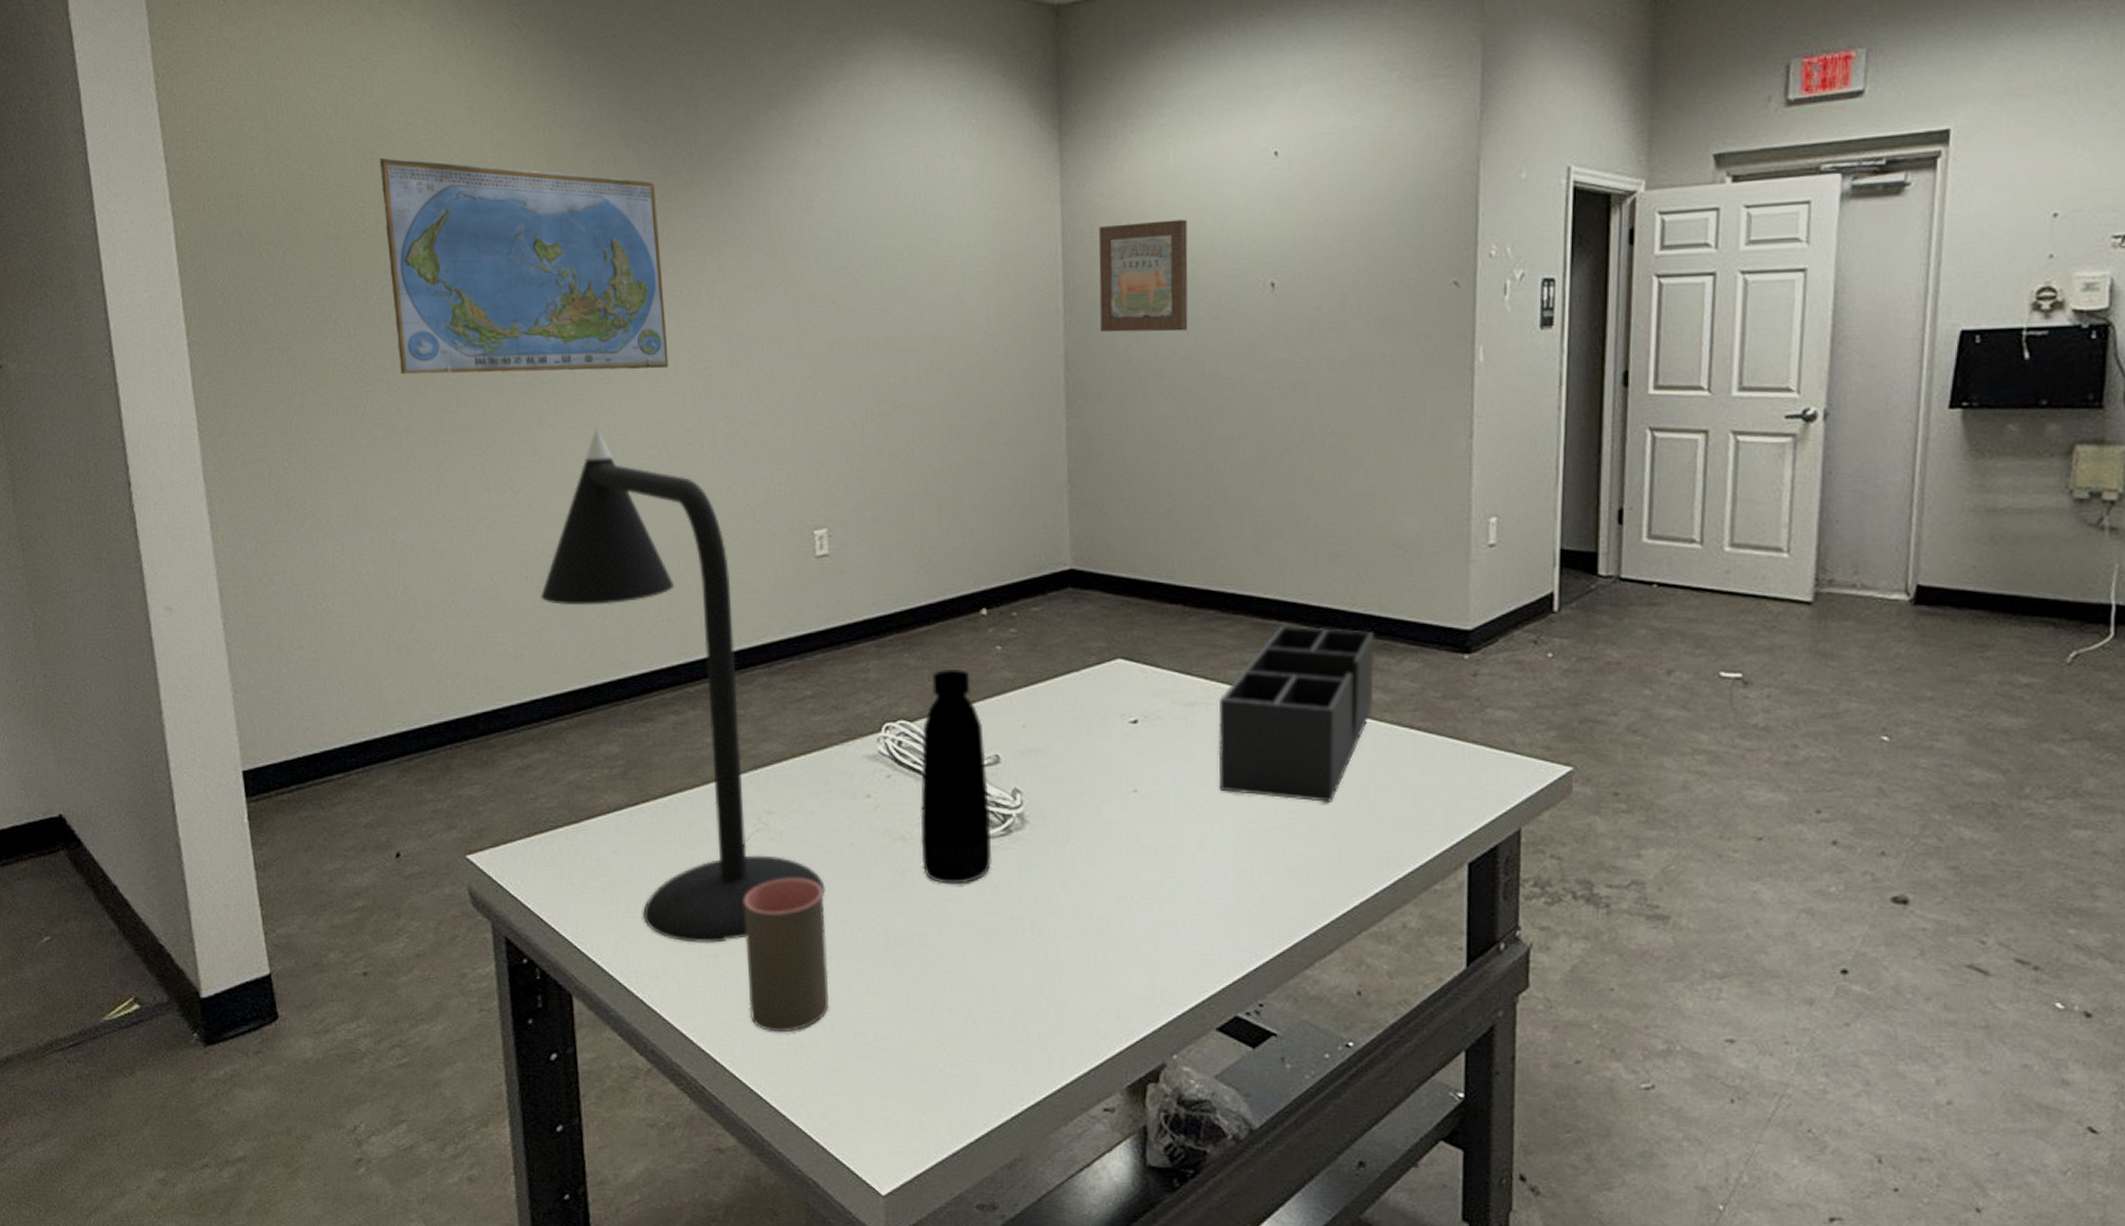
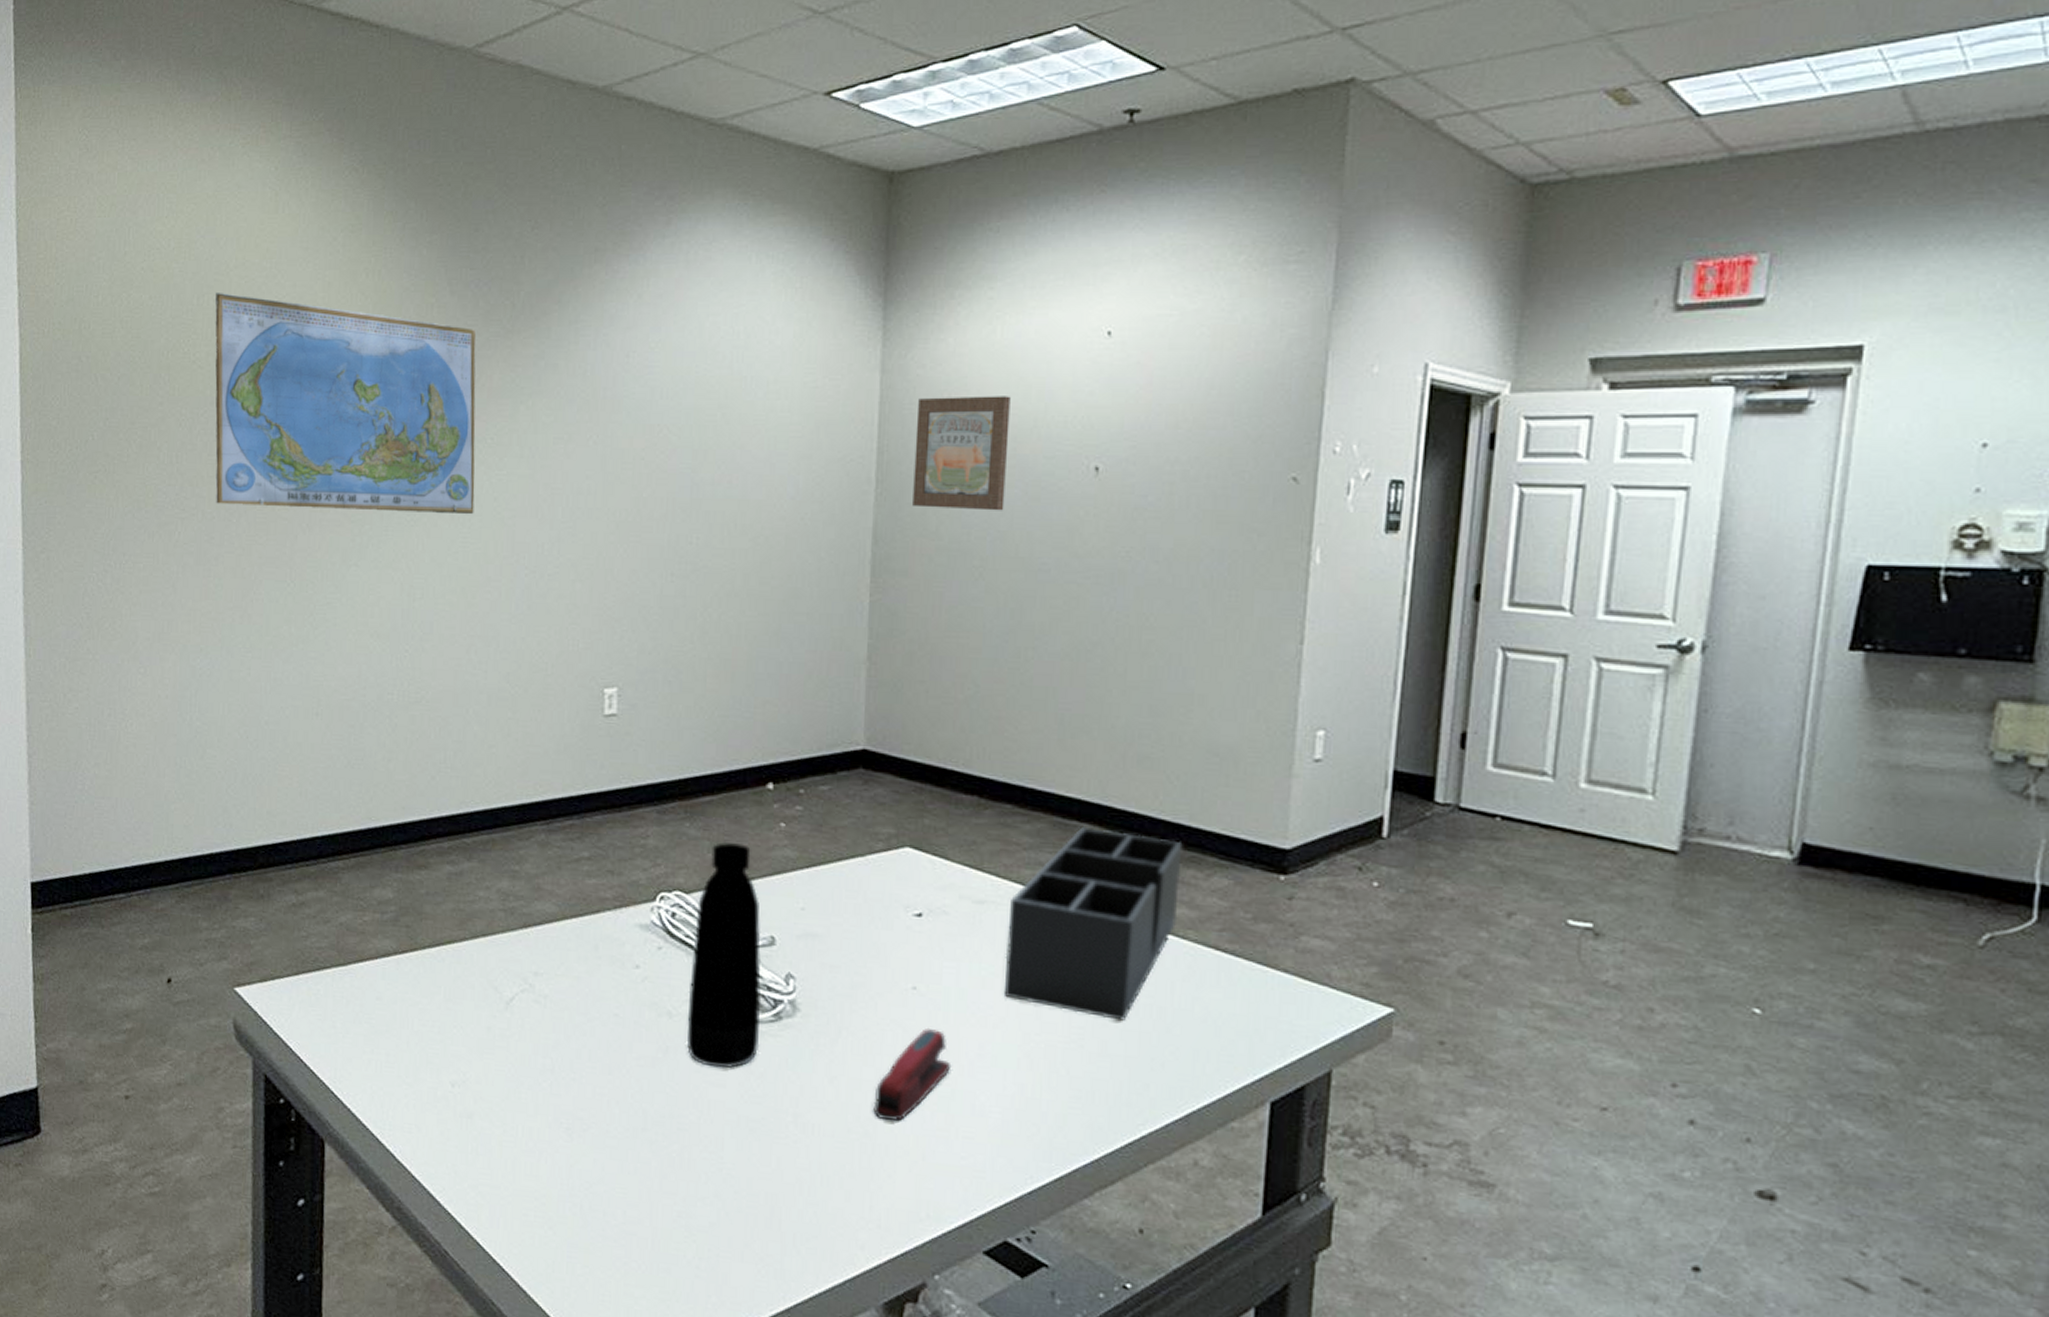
desk lamp: present [541,427,825,943] -> none [330,569,586,1103]
cup: present [744,878,830,1033] -> none [498,1043,584,1205]
stapler: none [1105,826,1175,917] -> present [873,1027,952,1121]

